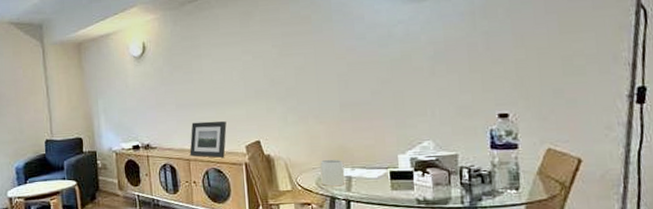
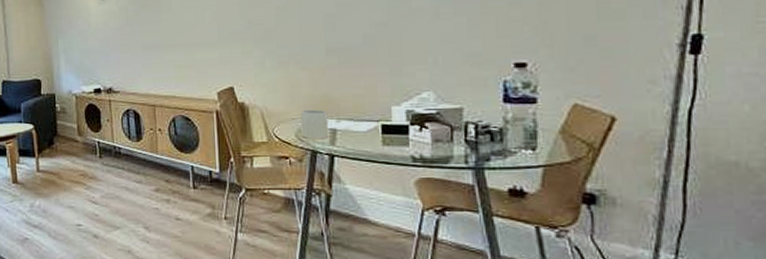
picture frame: present [189,121,227,158] -> none [155,64,197,104]

